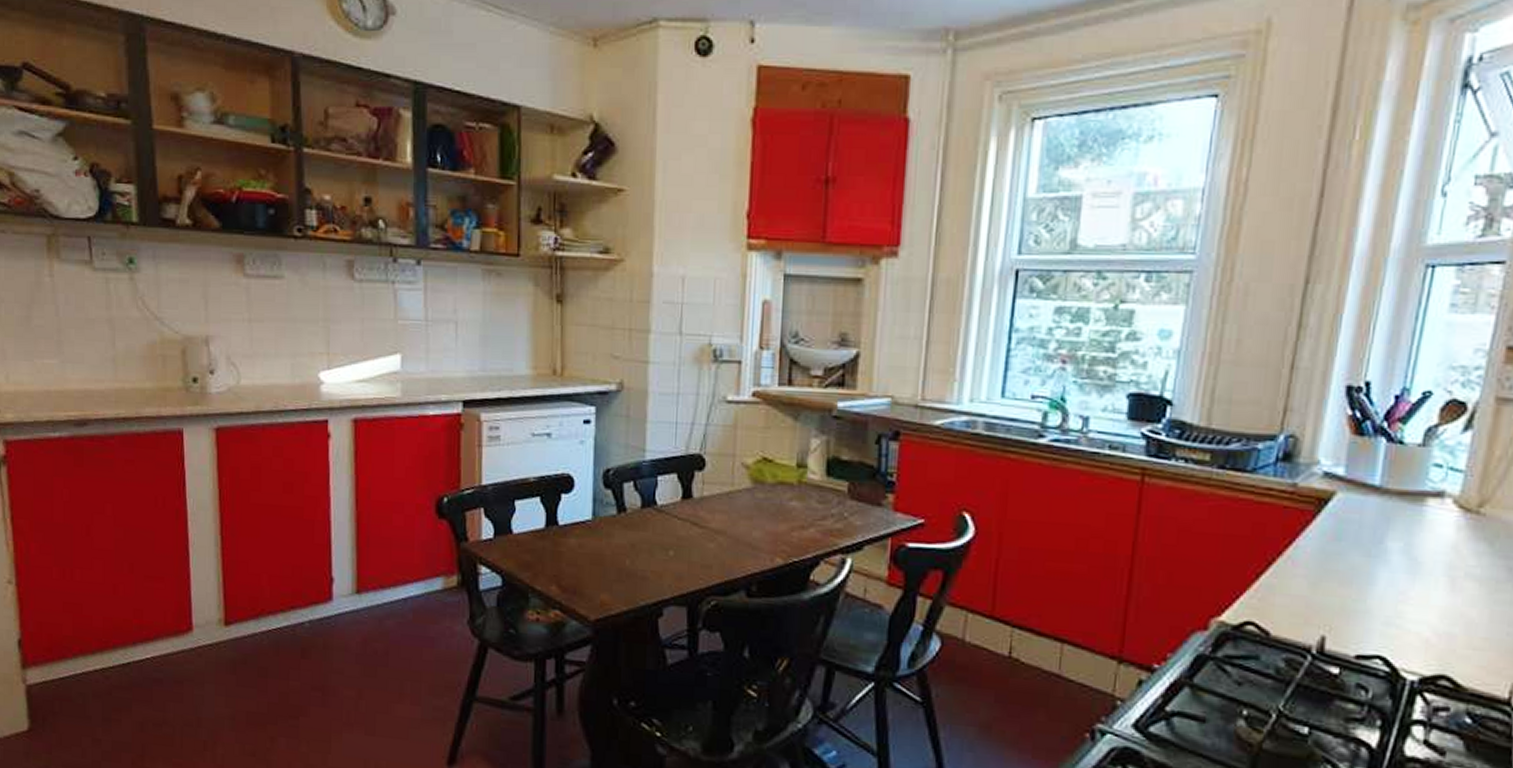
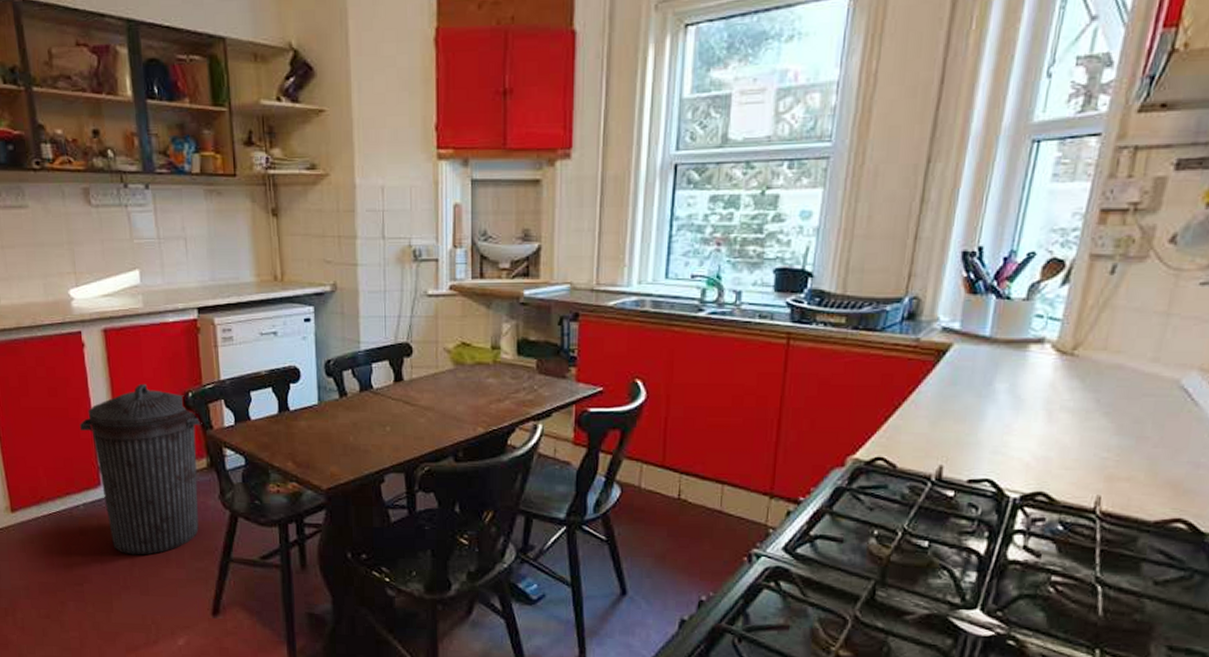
trash can: none [314,483,456,686] -> present [79,383,202,555]

